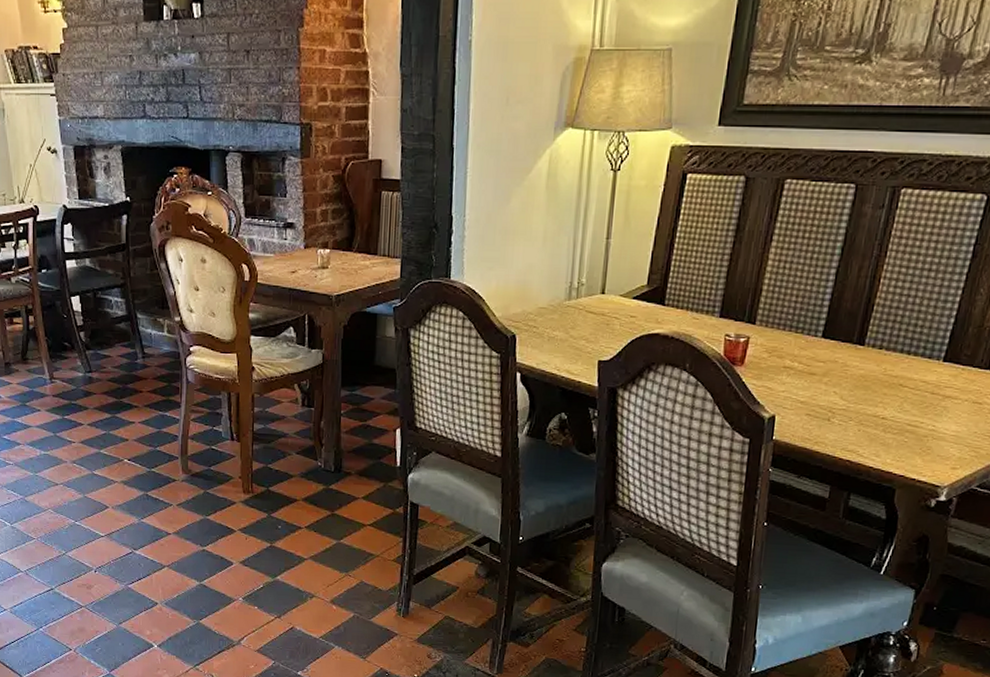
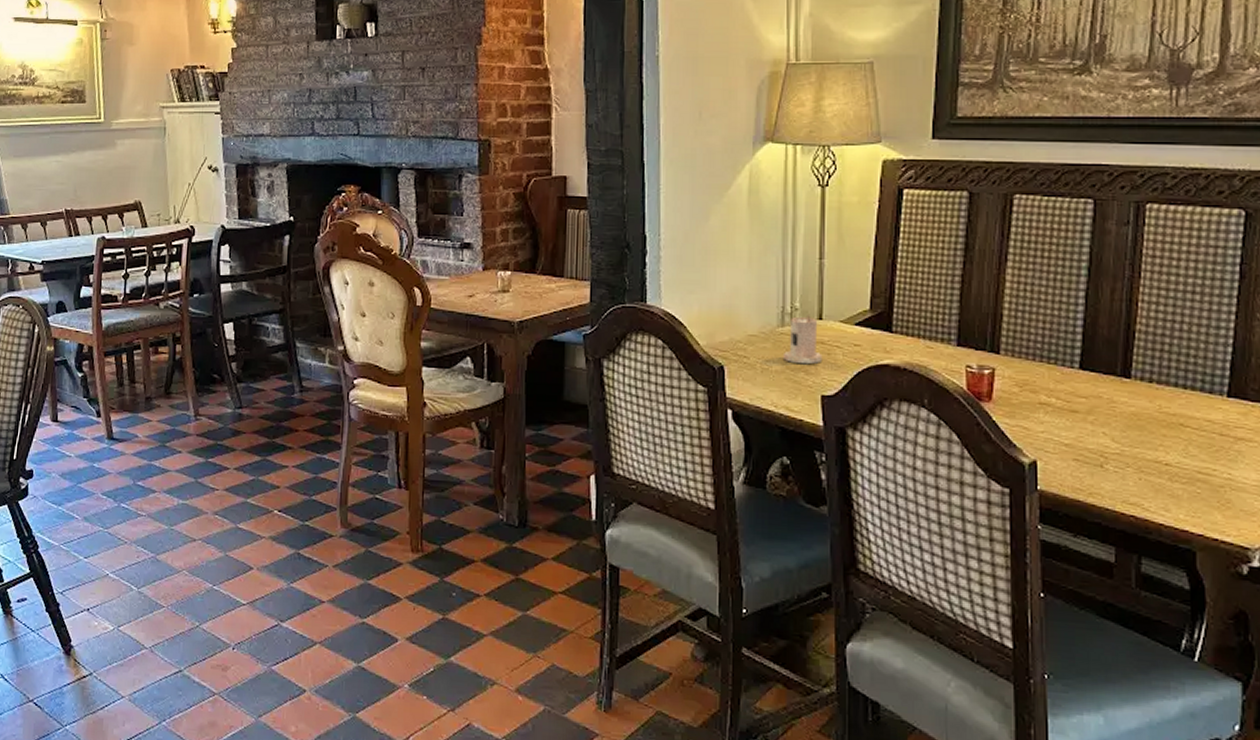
candle: none [567,290,602,334] -> present [782,315,823,365]

